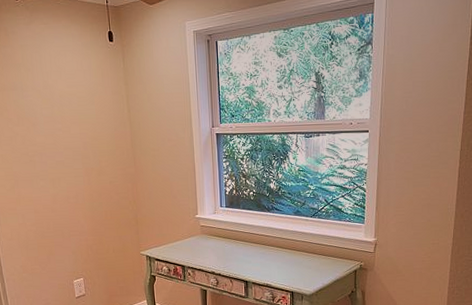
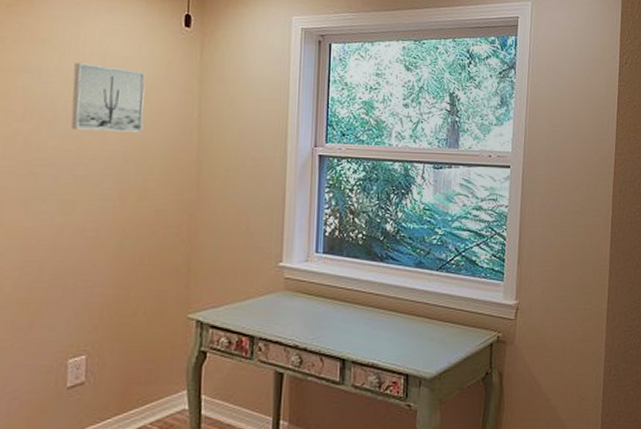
wall art: none [42,79,93,129] -> present [71,63,146,132]

